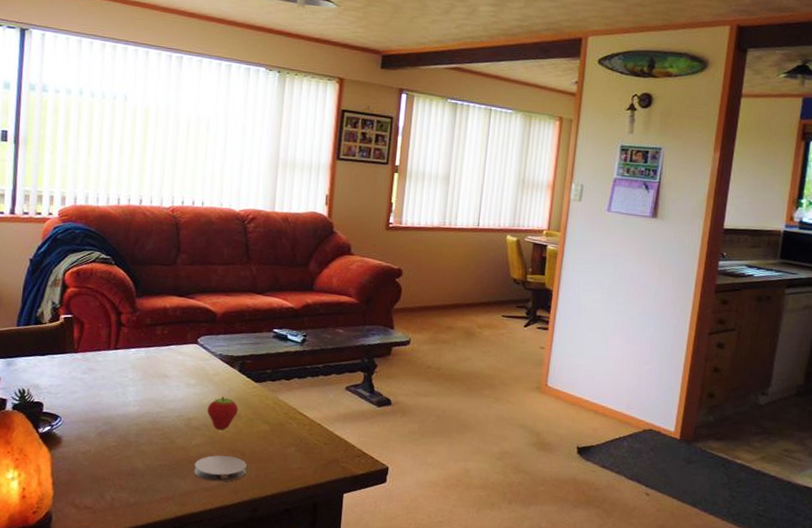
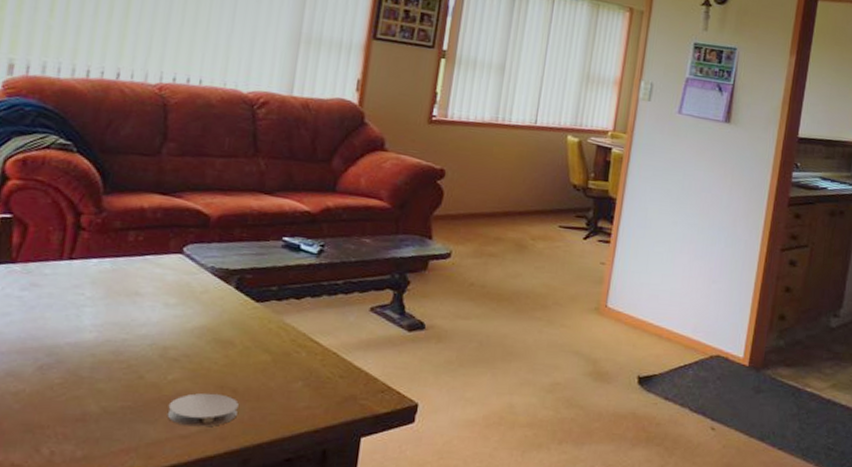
fruit: present [207,396,238,431] -> none [189,319,232,363]

